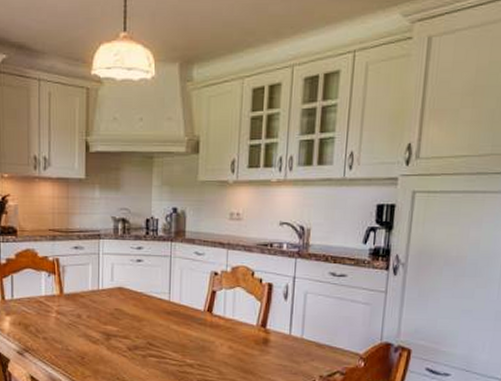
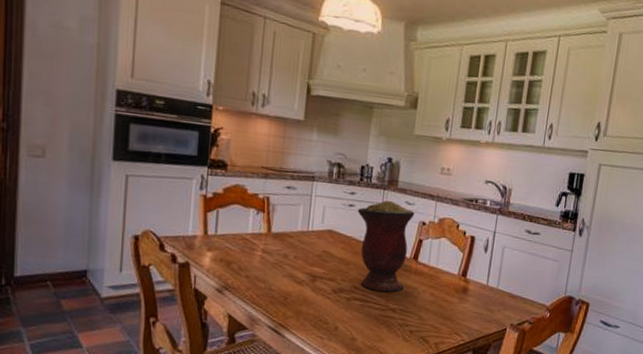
vase: none [145,253,205,347] -> present [357,200,415,292]

